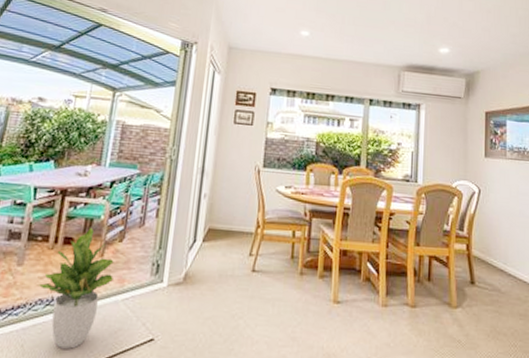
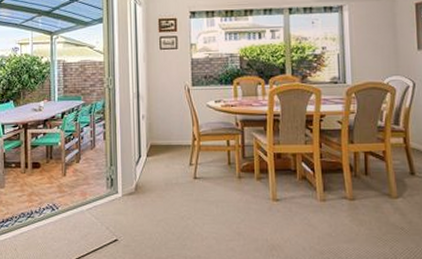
potted plant: present [38,227,114,349] -> none [19,152,77,250]

